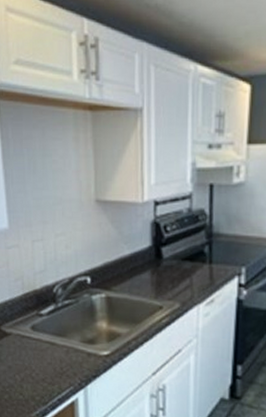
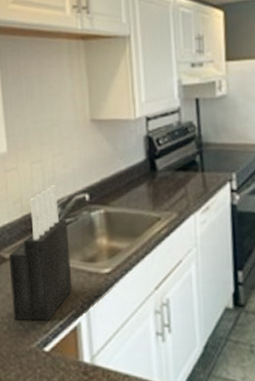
knife block: none [10,265,71,395] -> present [9,184,72,322]

